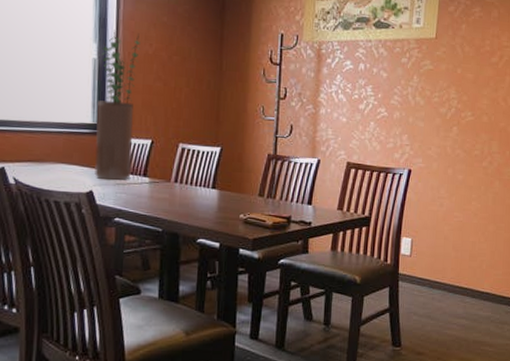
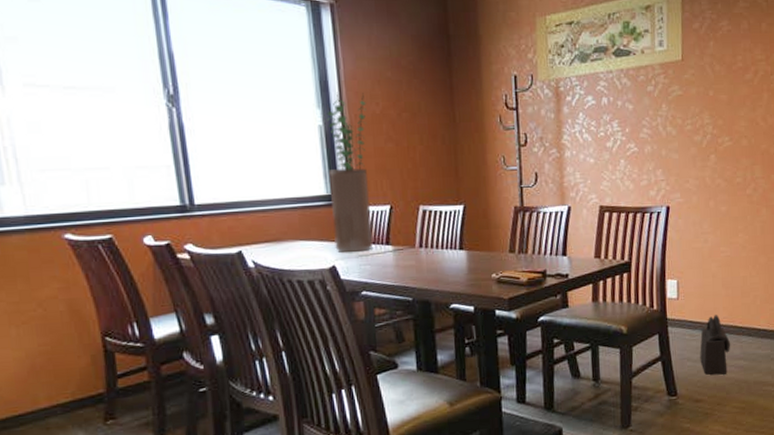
handbag: none [425,274,456,331] -> present [700,315,731,375]

